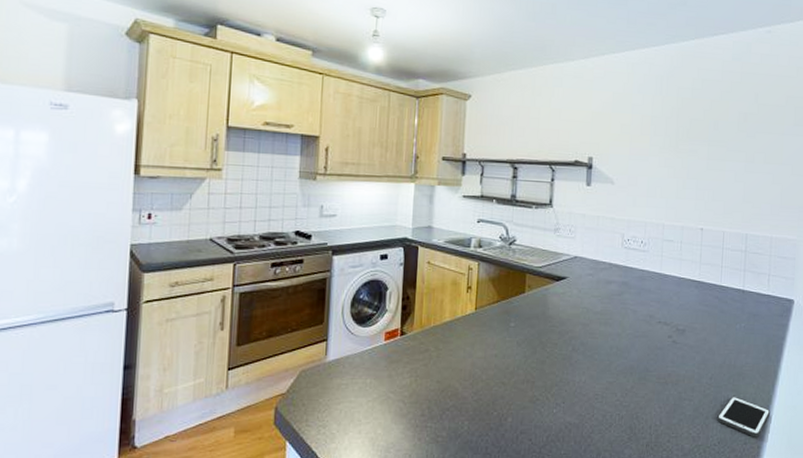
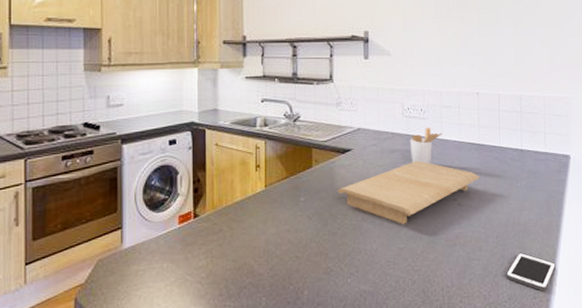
cutting board: none [549,293,698,358] -> present [337,160,480,224]
utensil holder: none [627,261,662,298] -> present [409,127,442,164]

